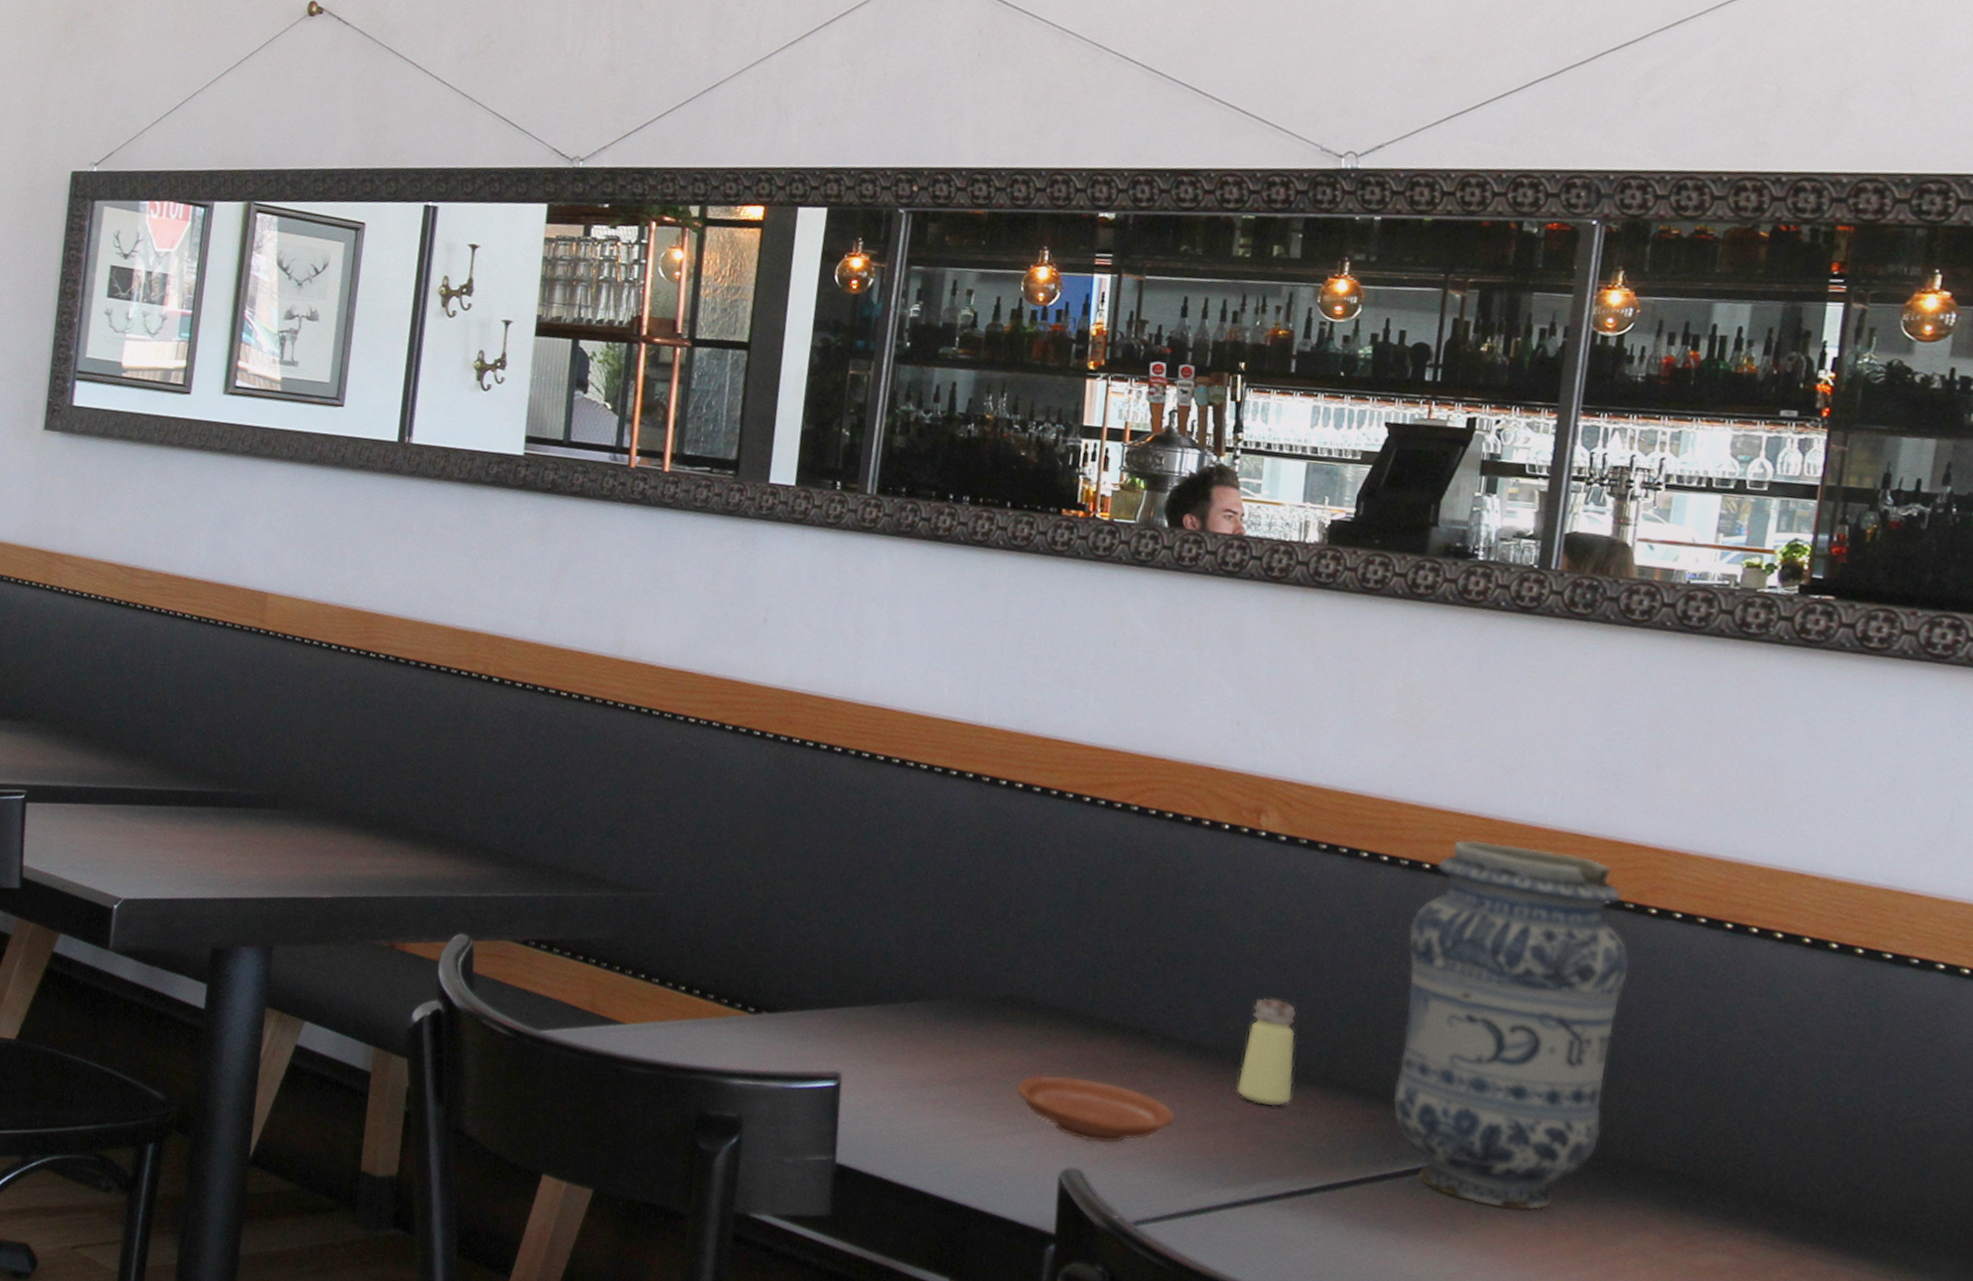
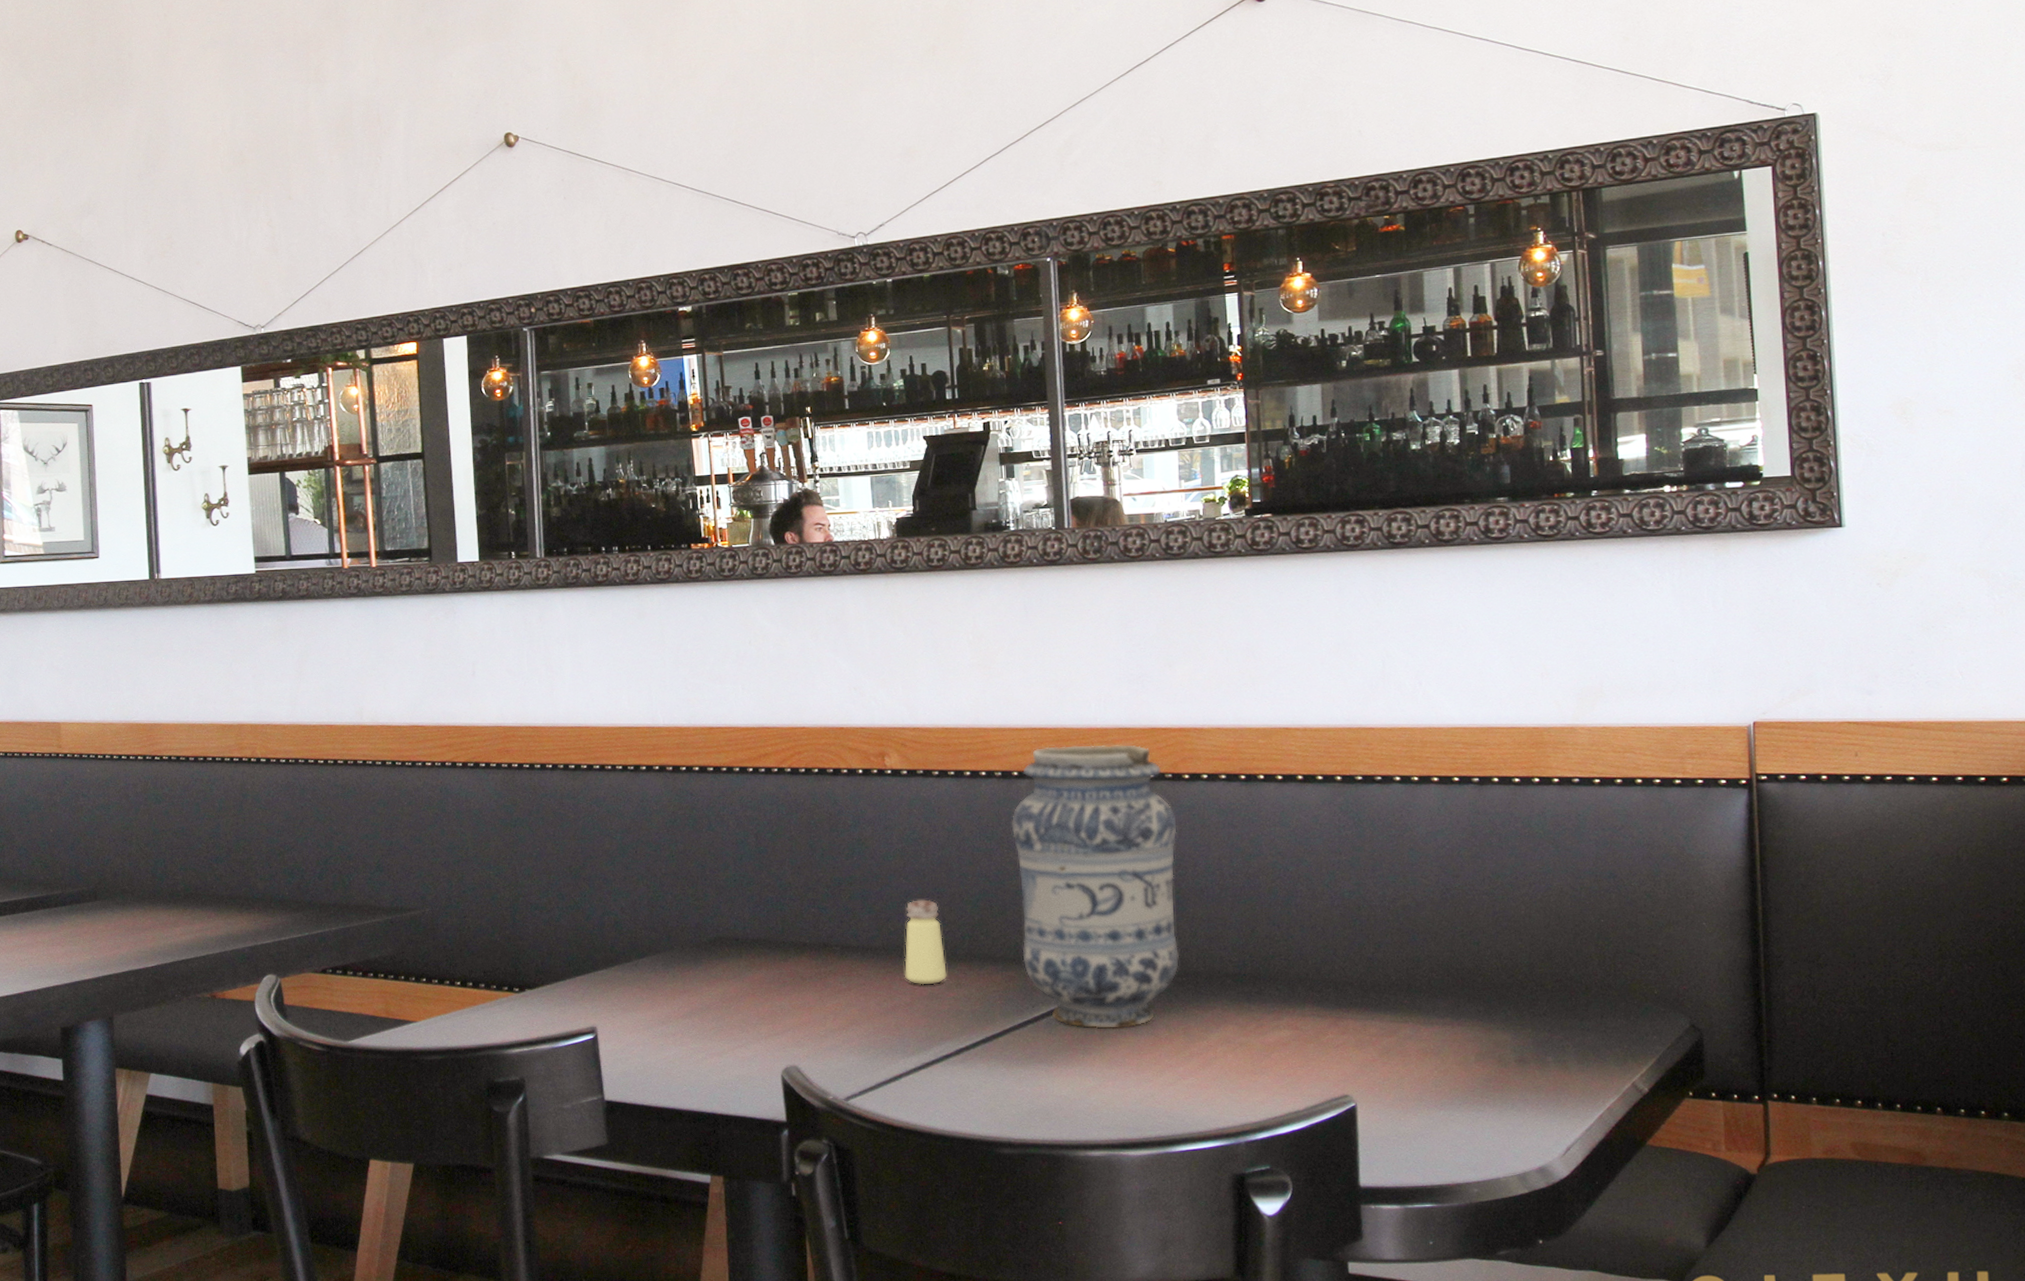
plate: present [1016,1074,1176,1144] -> none [736,991,863,1041]

